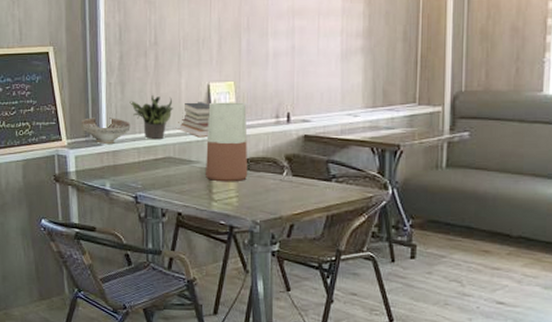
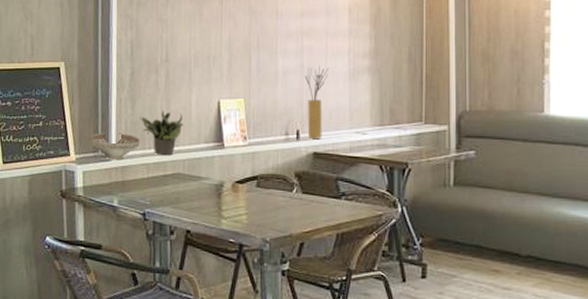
books: present [175,102,210,138] -> none [185,118,220,154]
vase: present [206,102,248,182] -> none [215,118,258,199]
vase: none [296,46,321,121] -> present [305,65,330,138]

